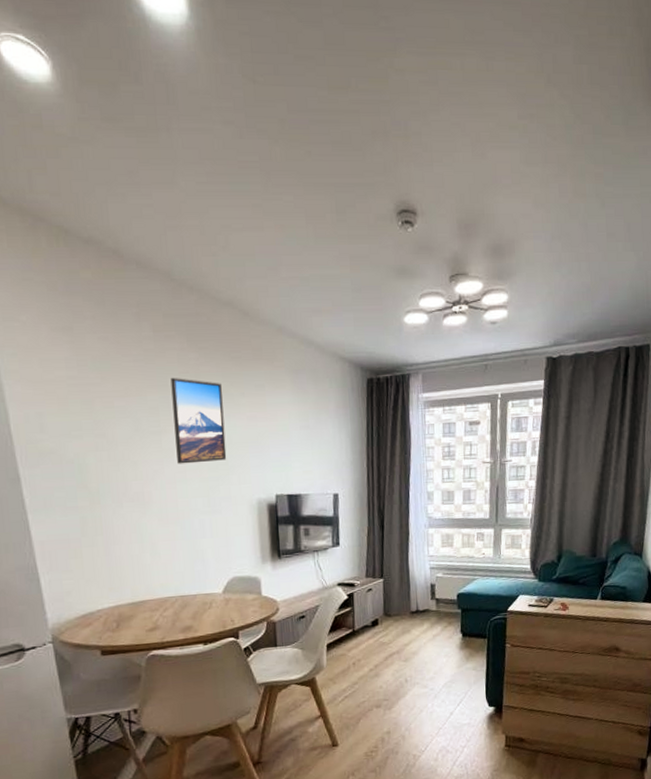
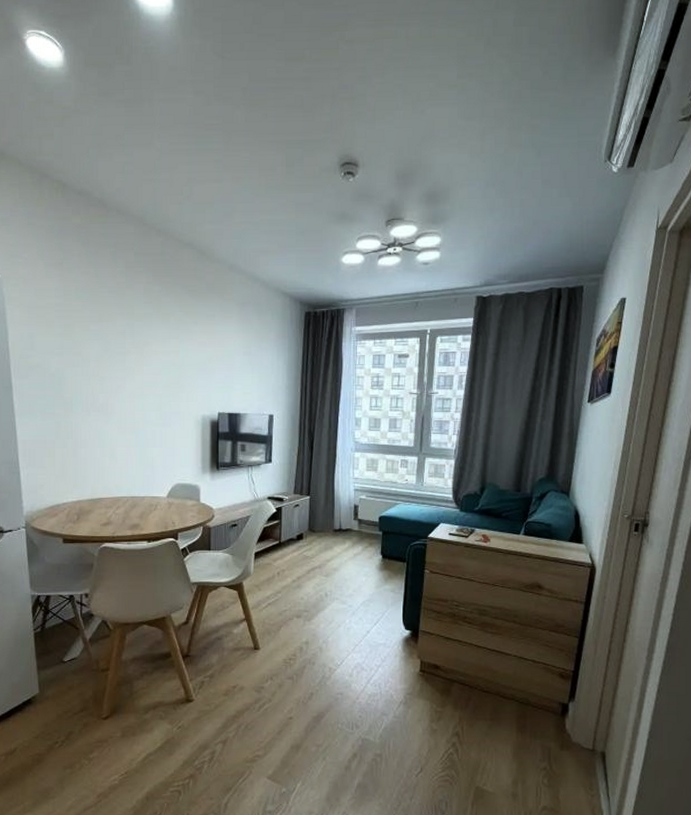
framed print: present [170,377,227,464] -> none [137,306,179,381]

